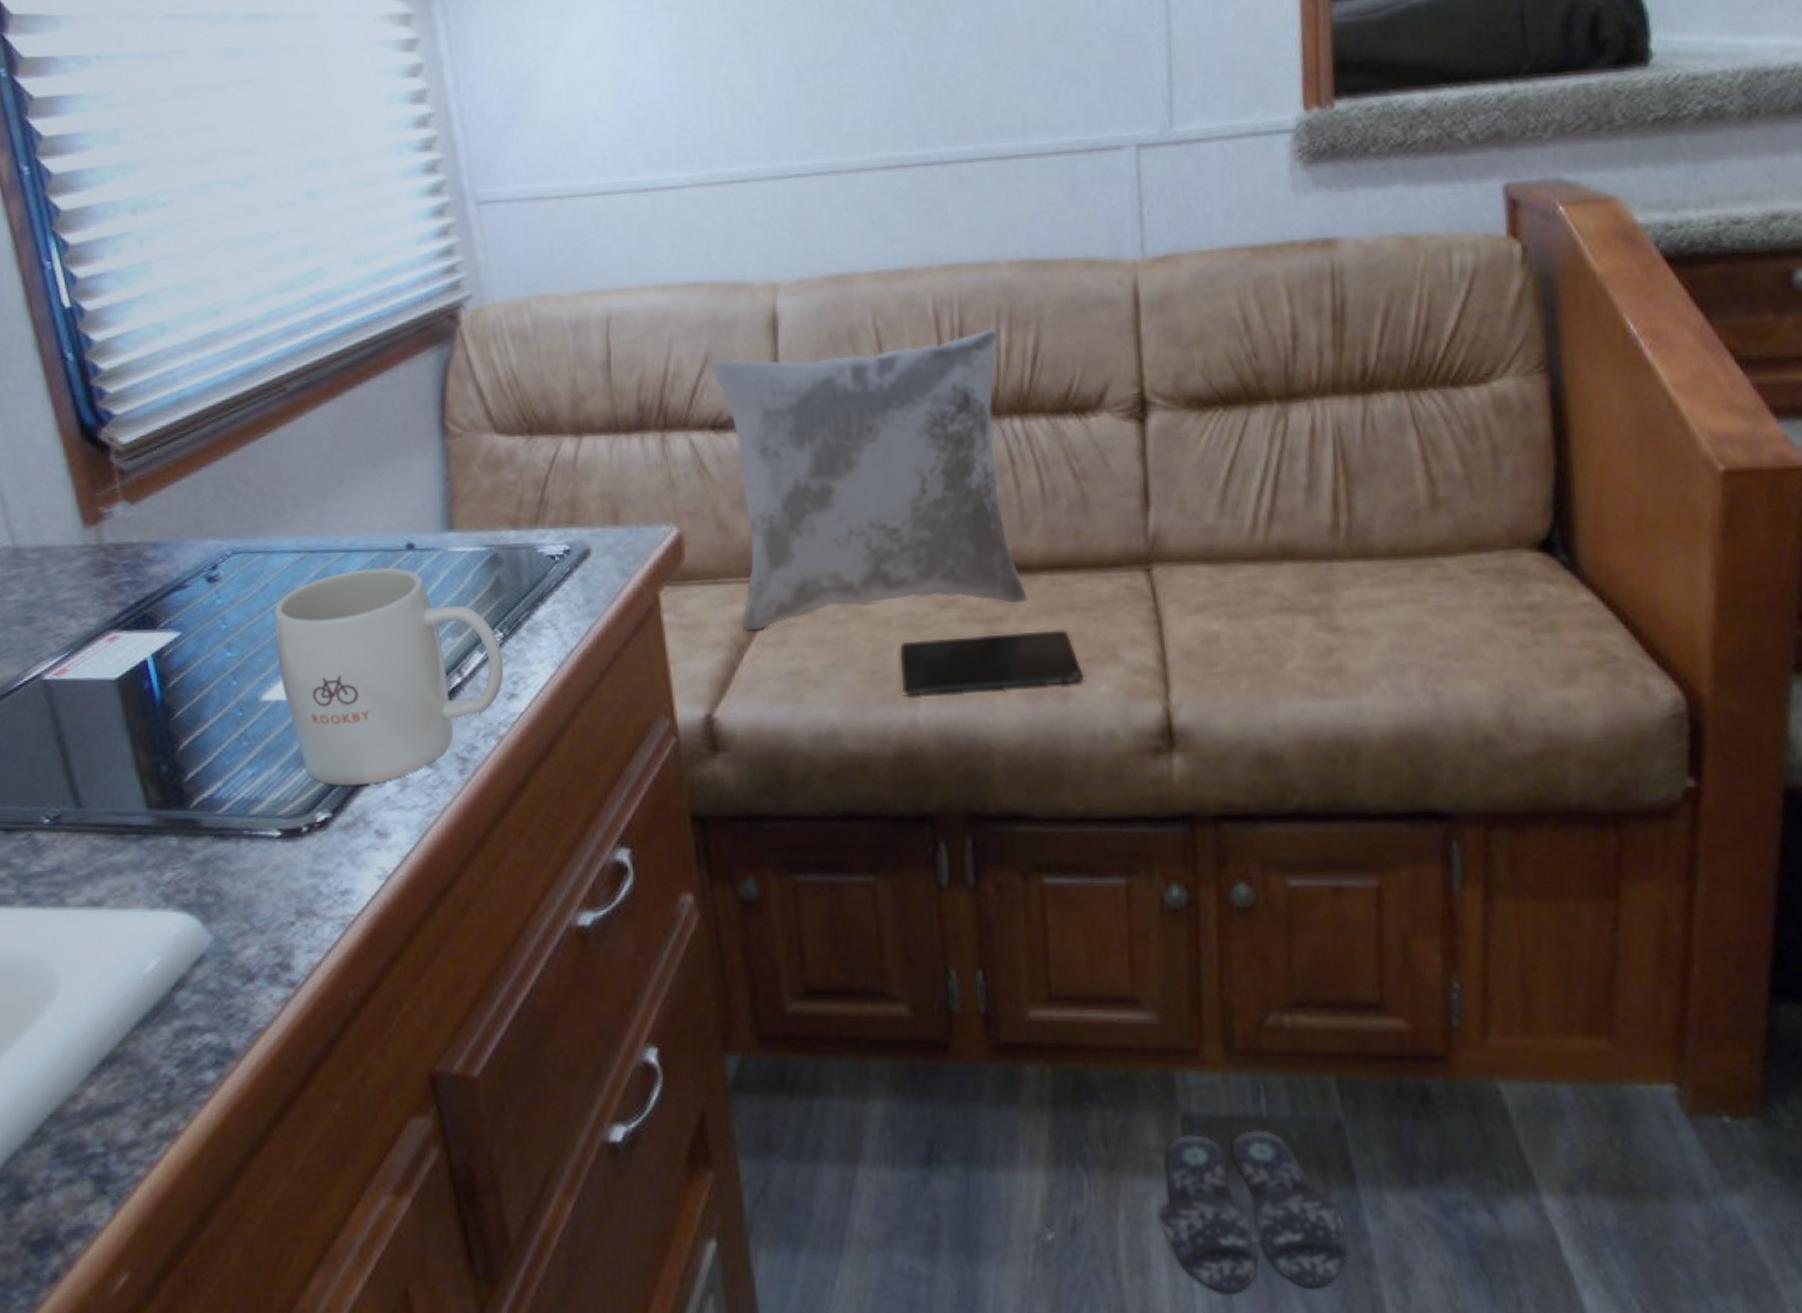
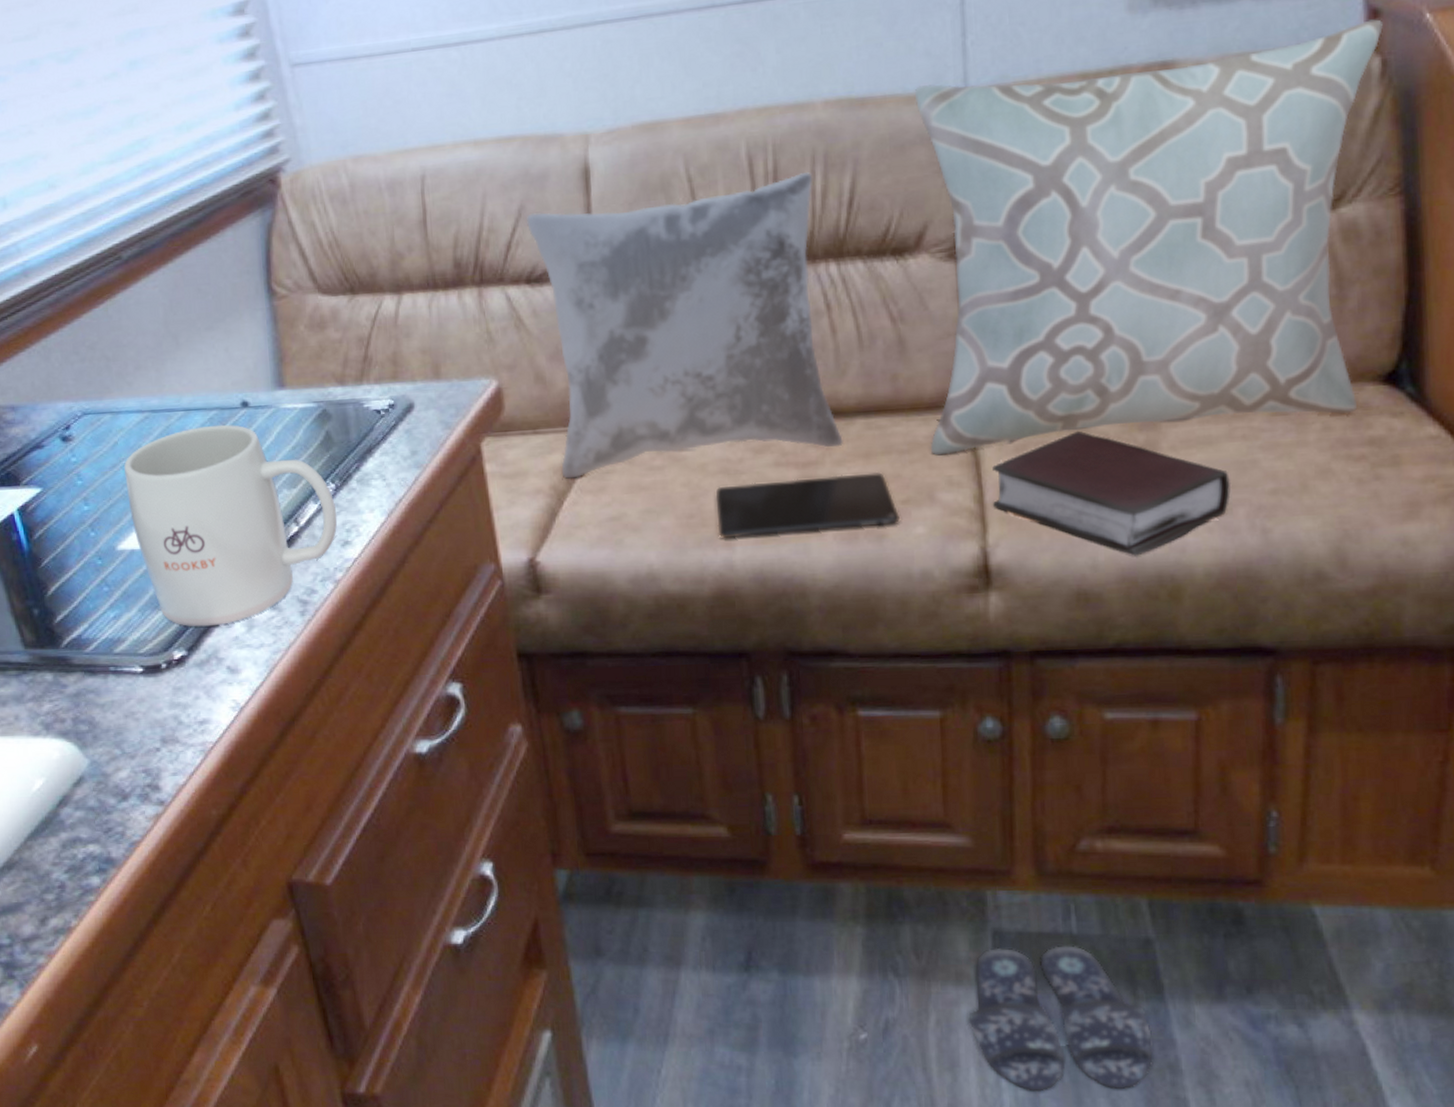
pillow: none [1095,209,1521,613] -> present [915,19,1383,455]
bible: none [1174,591,1402,718] -> present [992,430,1231,556]

